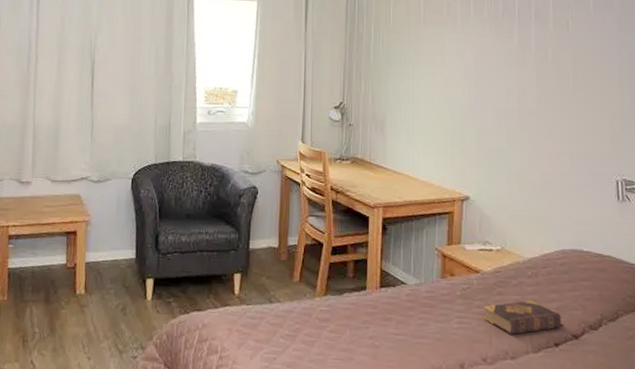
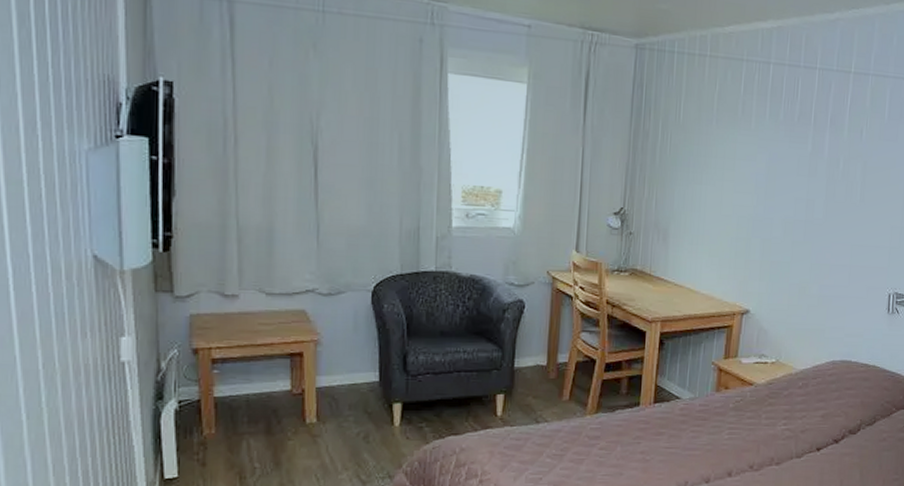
book: present [483,300,564,335] -> none [754,410,827,442]

